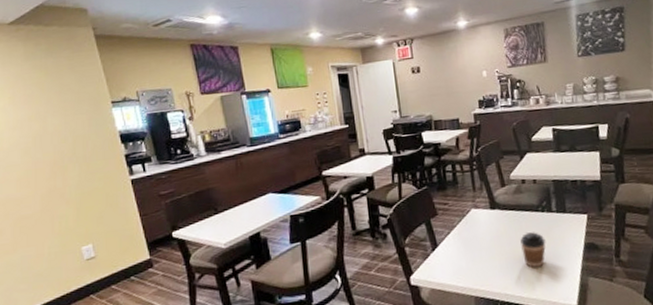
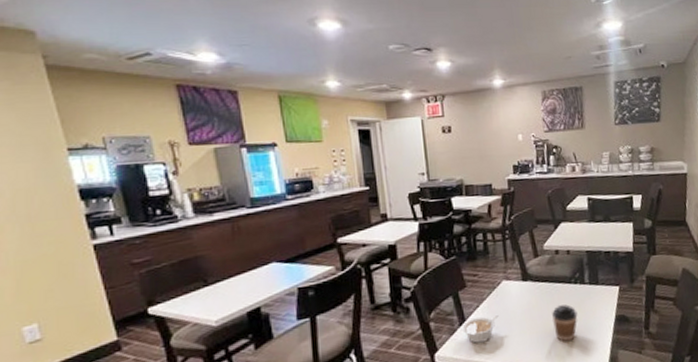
legume: none [435,240,469,268] -> present [462,314,499,344]

